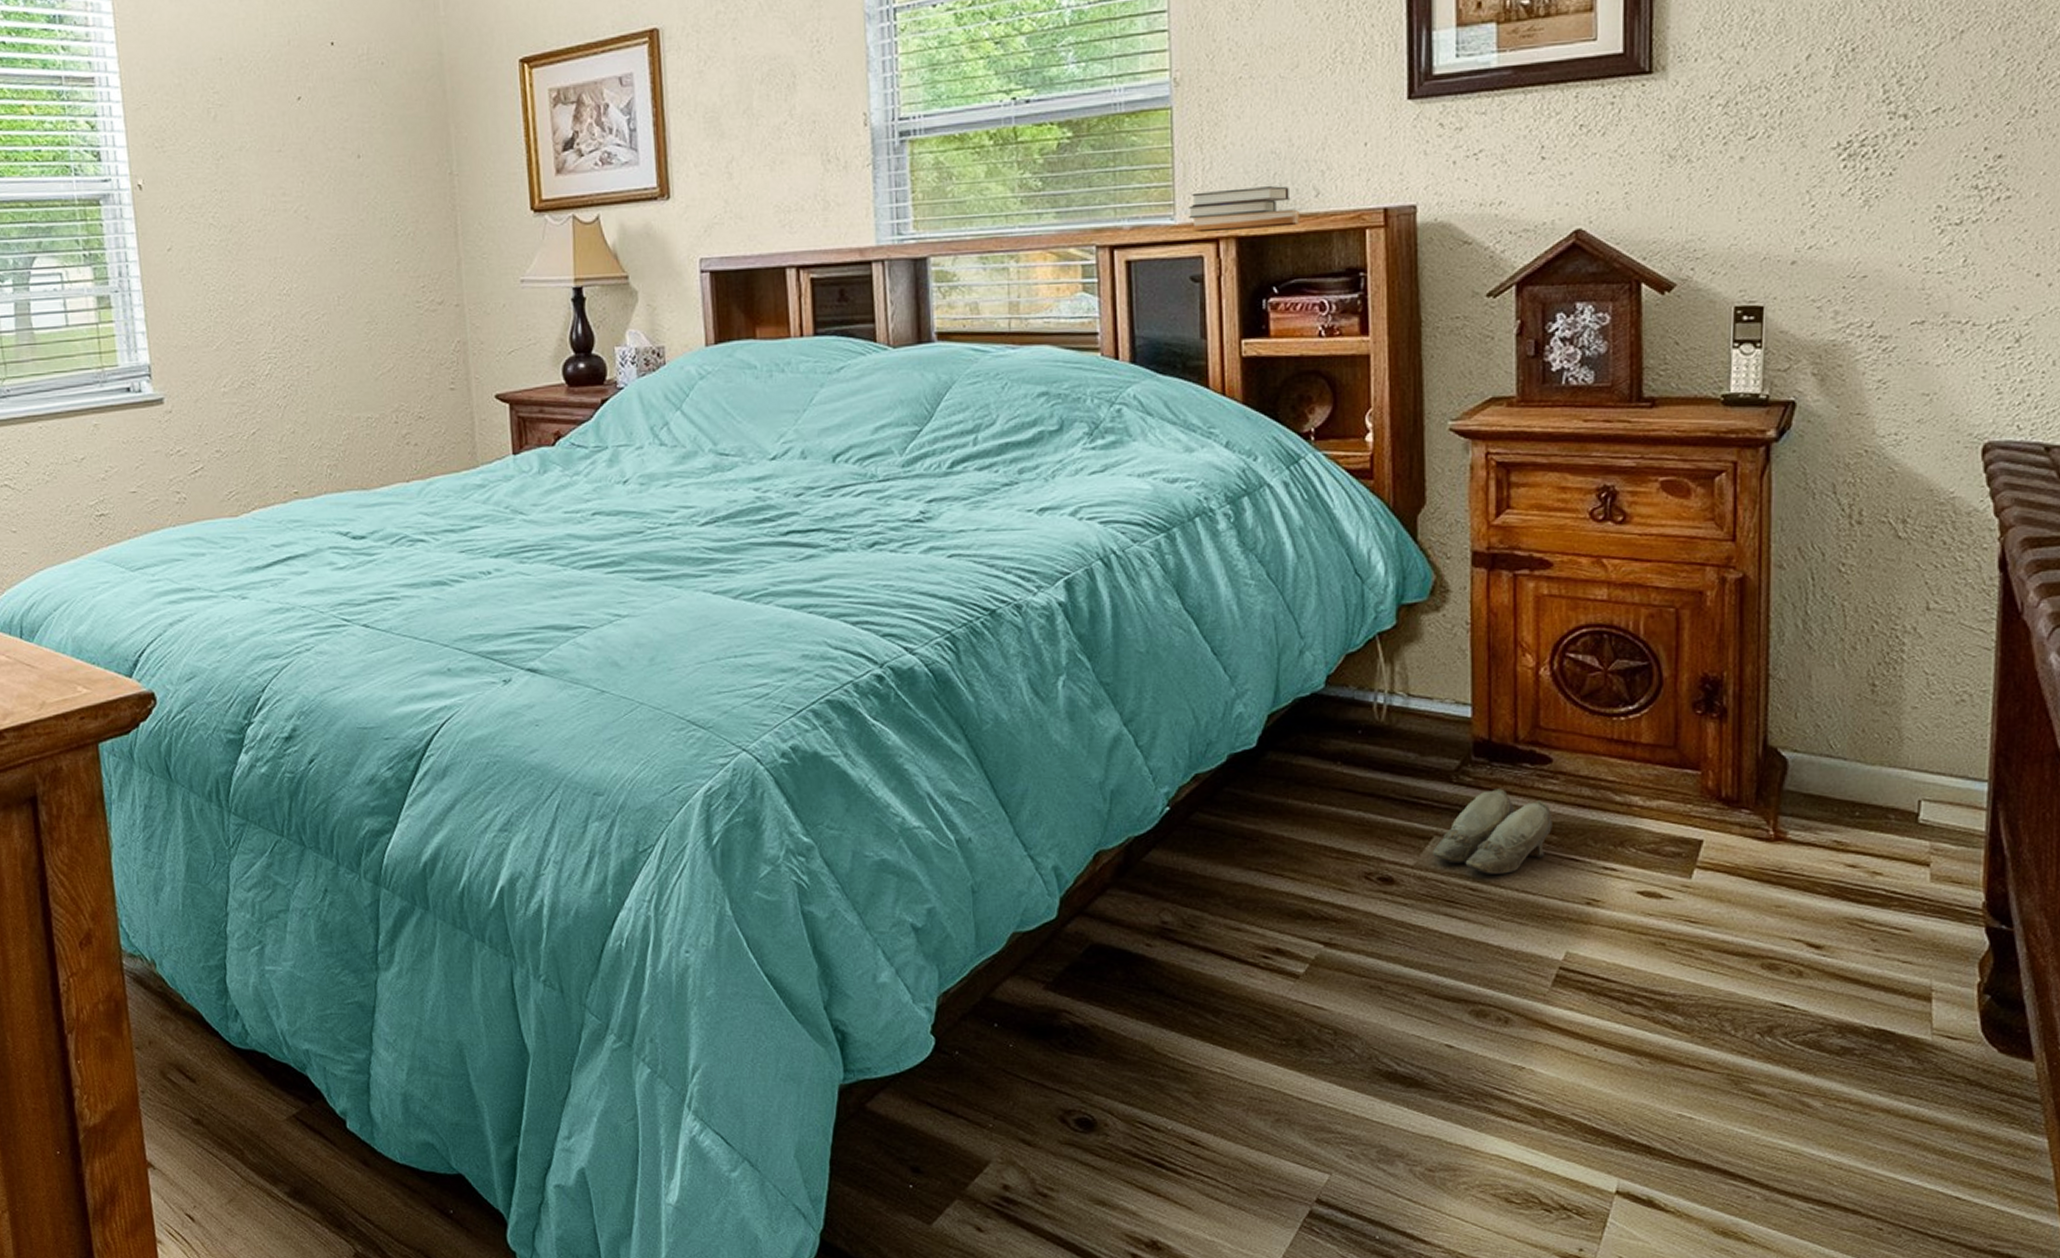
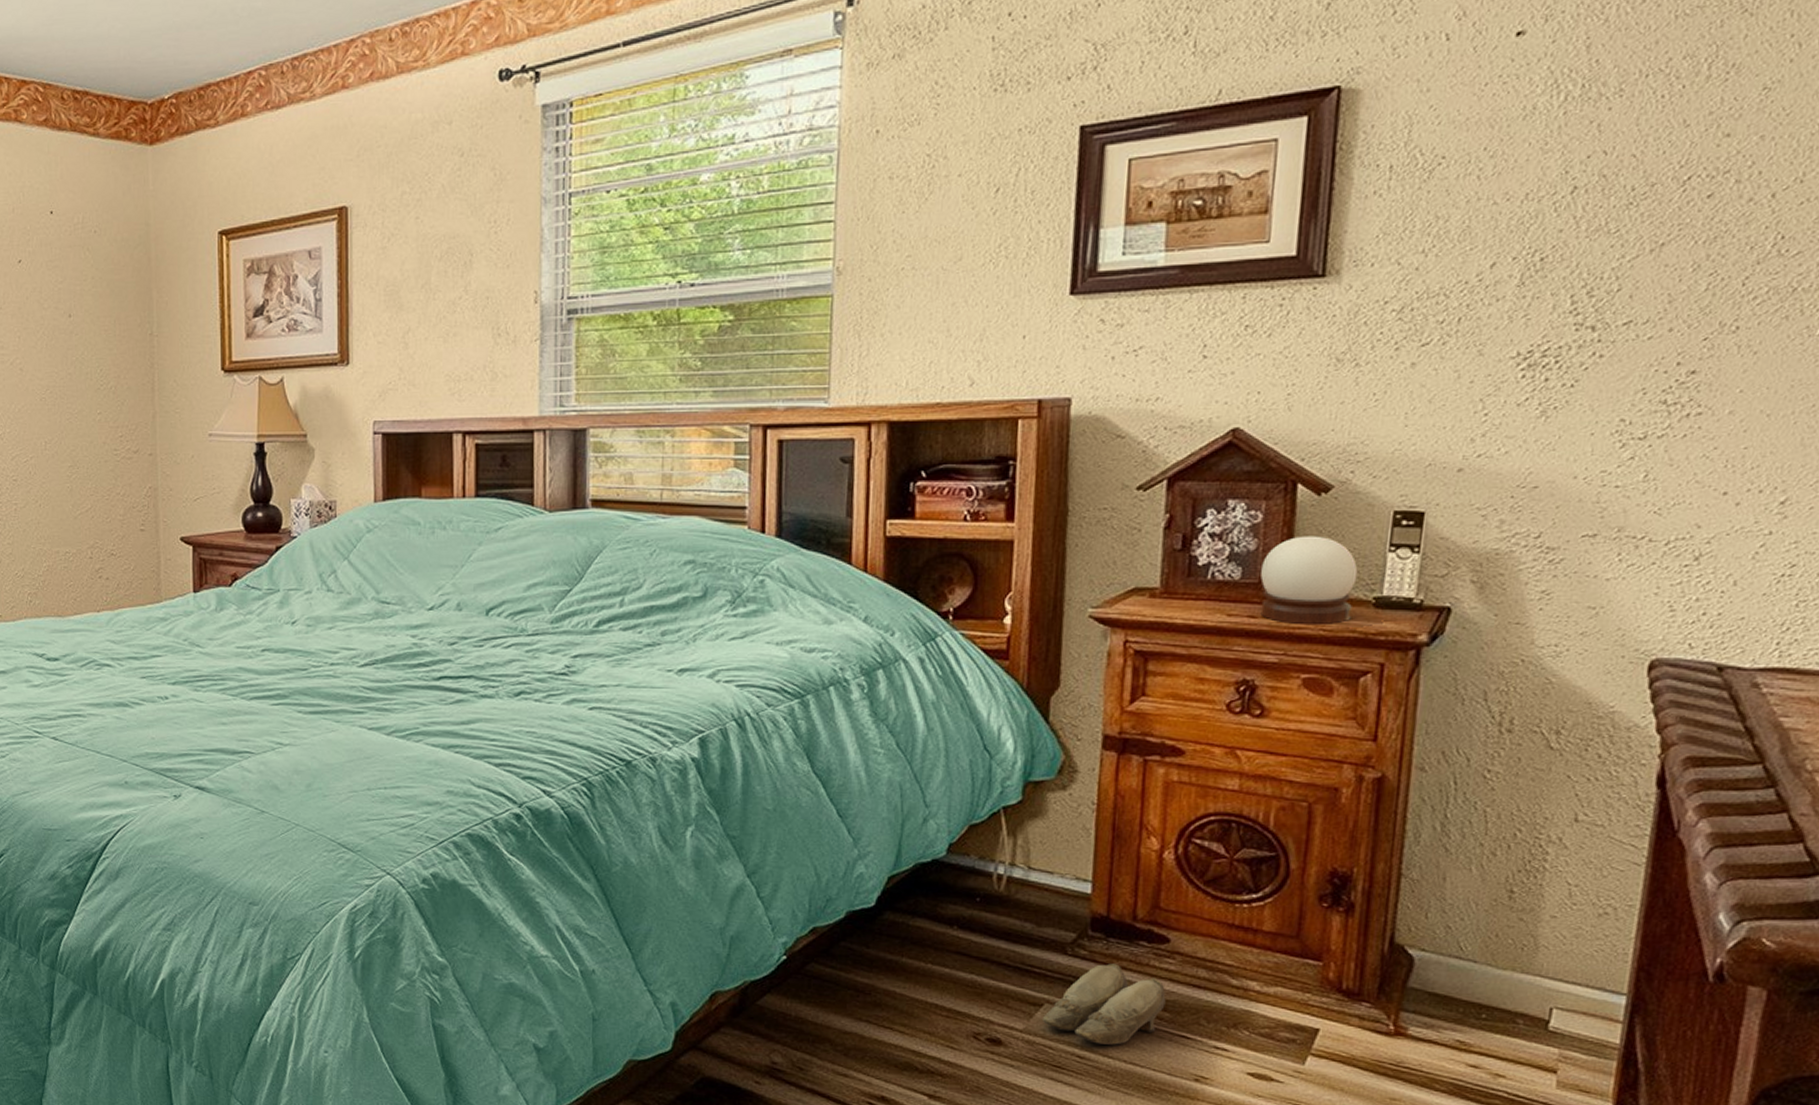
books: present [1189,186,1300,233] -> none [843,374,954,416]
snow globe: none [1613,335,1705,427] -> present [1260,536,1358,626]

